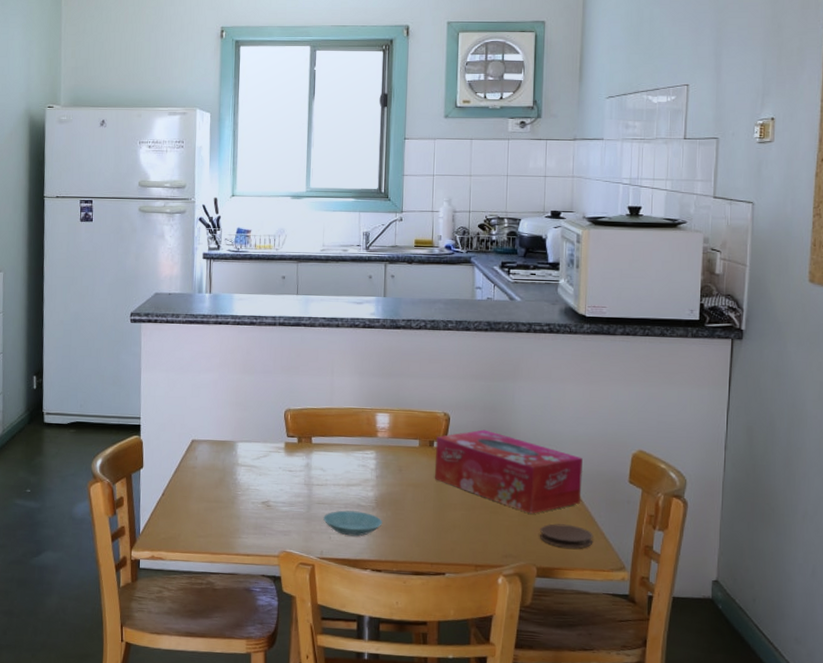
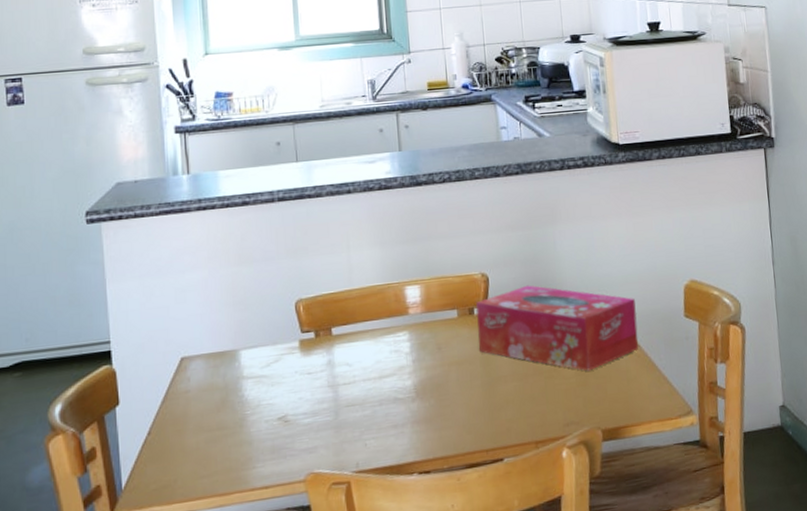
saucer: present [323,510,382,537] -> none [355,405,425,438]
coaster: present [540,524,594,549] -> none [600,375,657,402]

